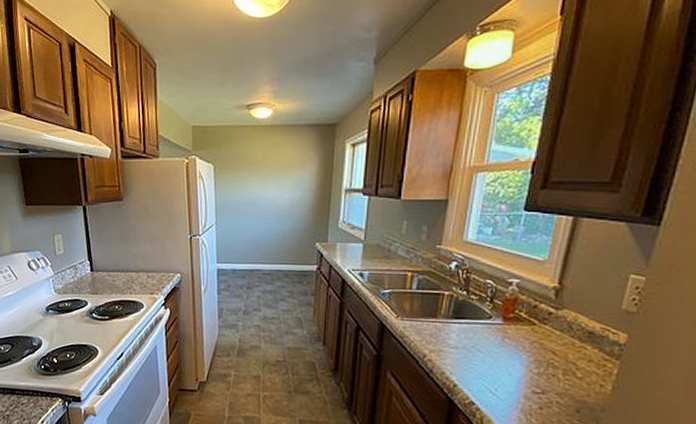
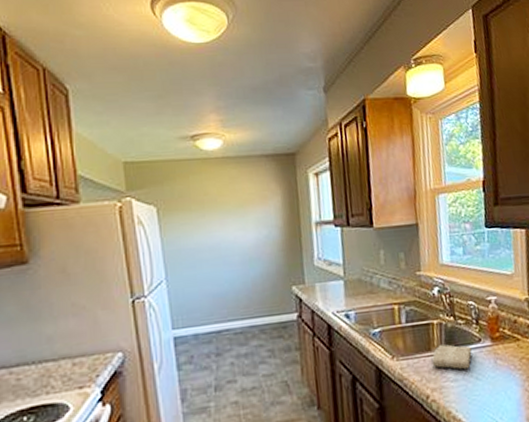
washcloth: none [435,314,479,341] -> present [432,344,472,370]

